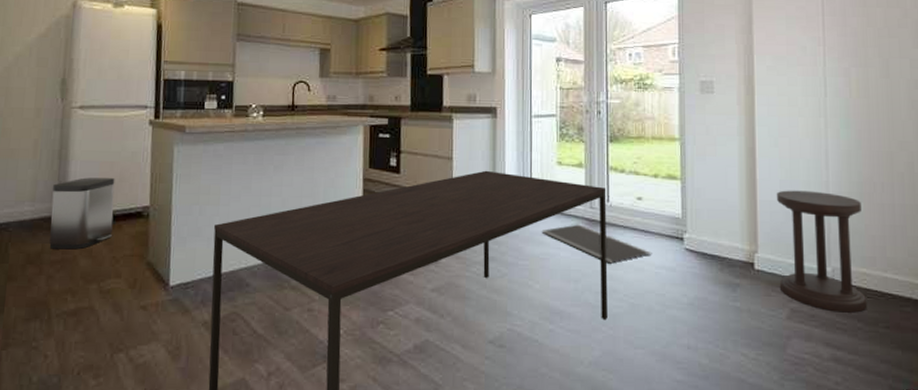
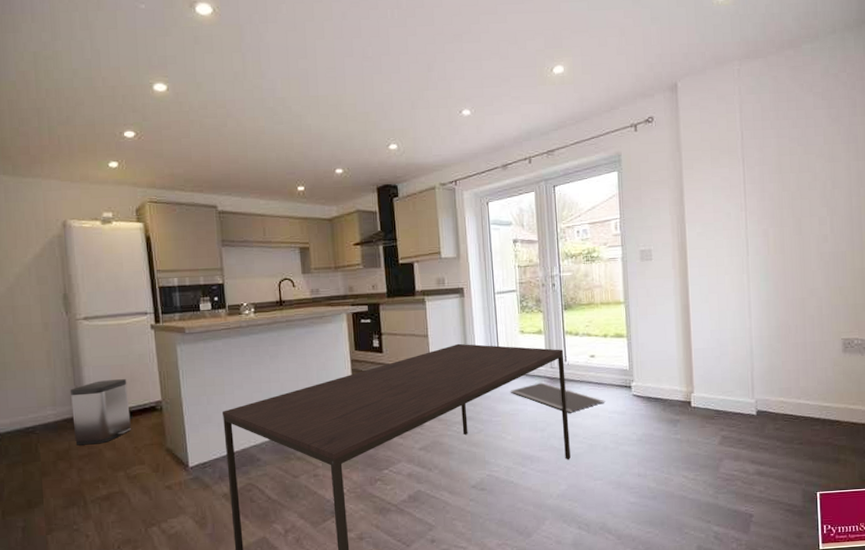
side table: present [776,190,866,313] -> none [707,337,784,435]

